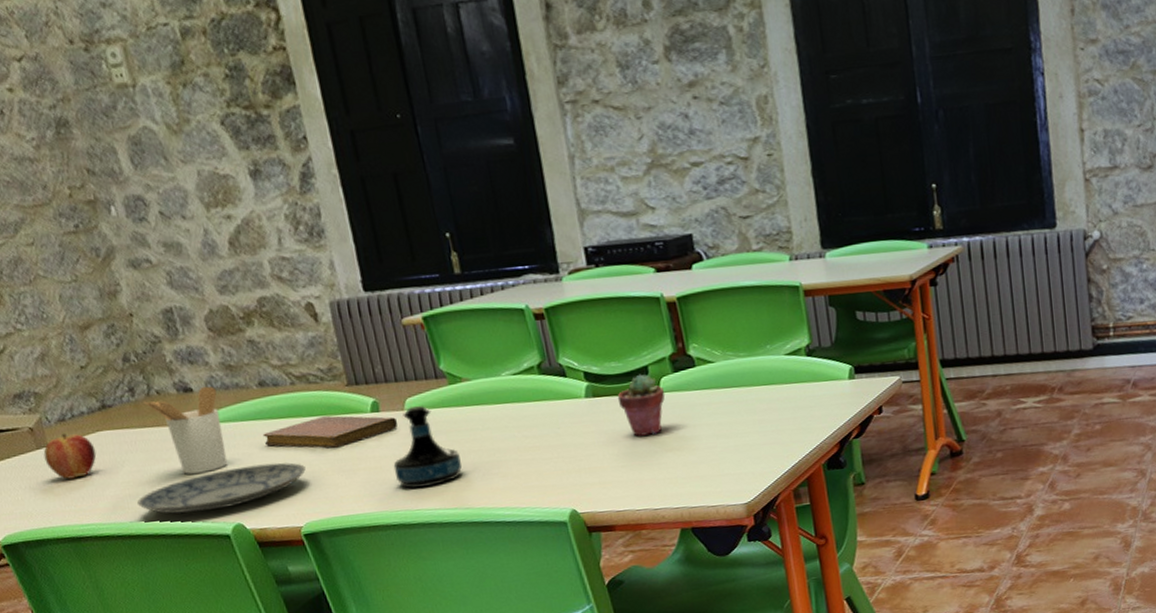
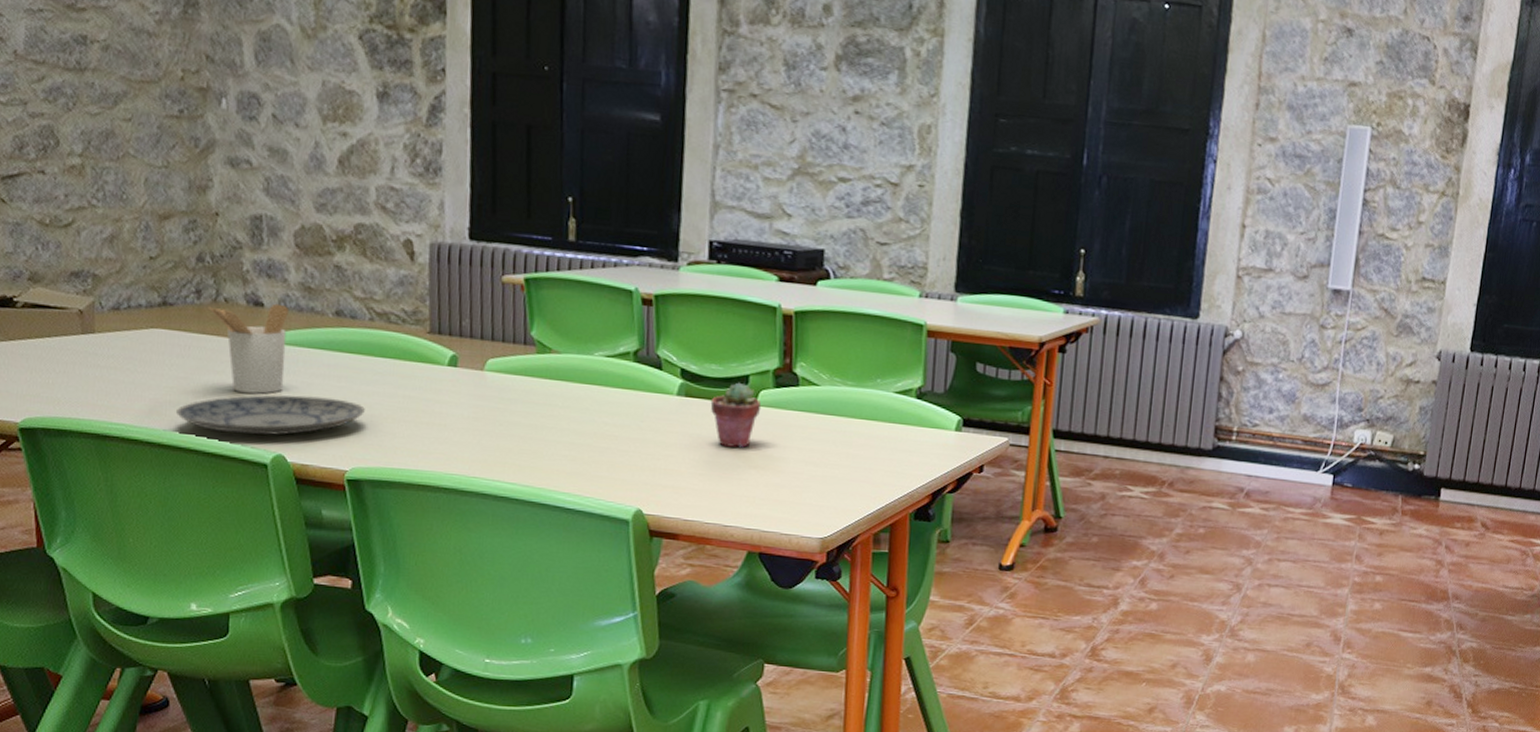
apple: present [43,433,97,480] -> none [87,322,145,373]
notebook: present [262,415,398,449] -> none [327,360,474,396]
tequila bottle: present [393,405,463,489] -> none [458,367,532,456]

